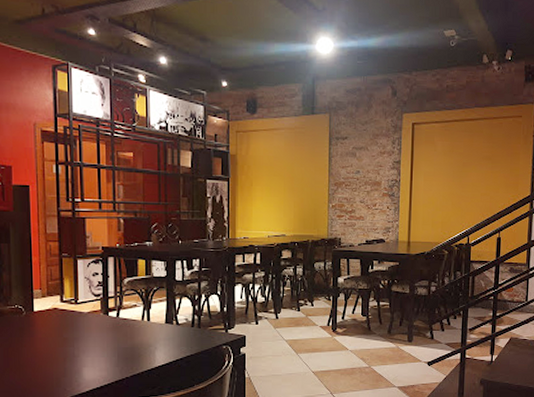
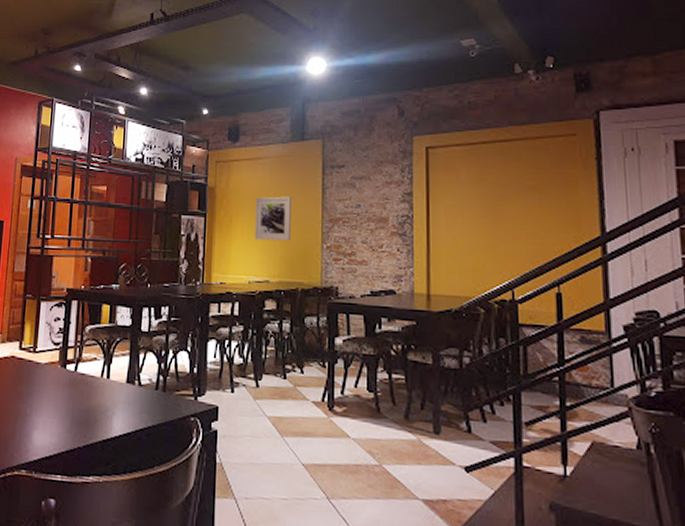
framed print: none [272,163,303,202] -> present [254,196,291,241]

